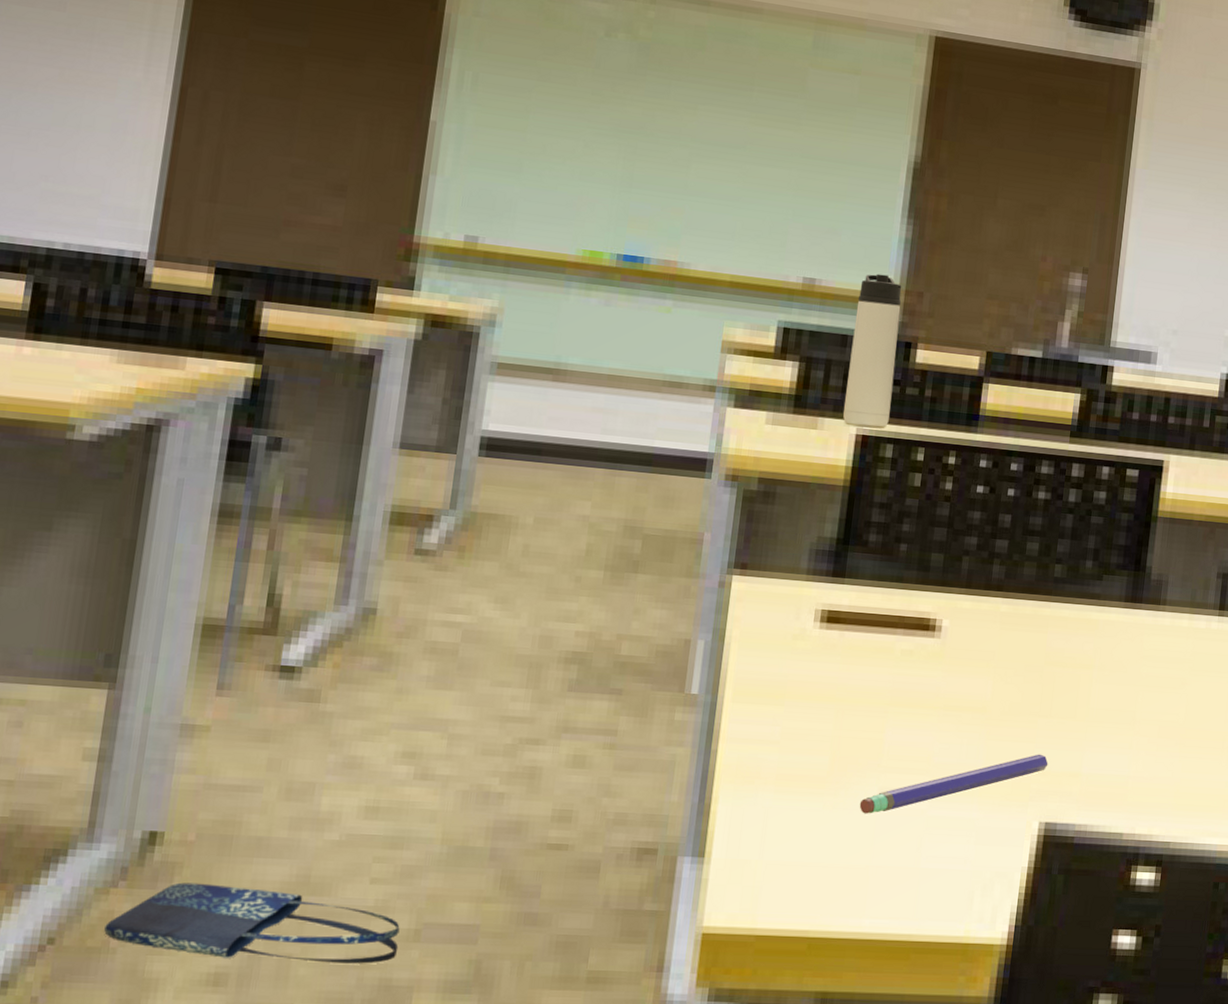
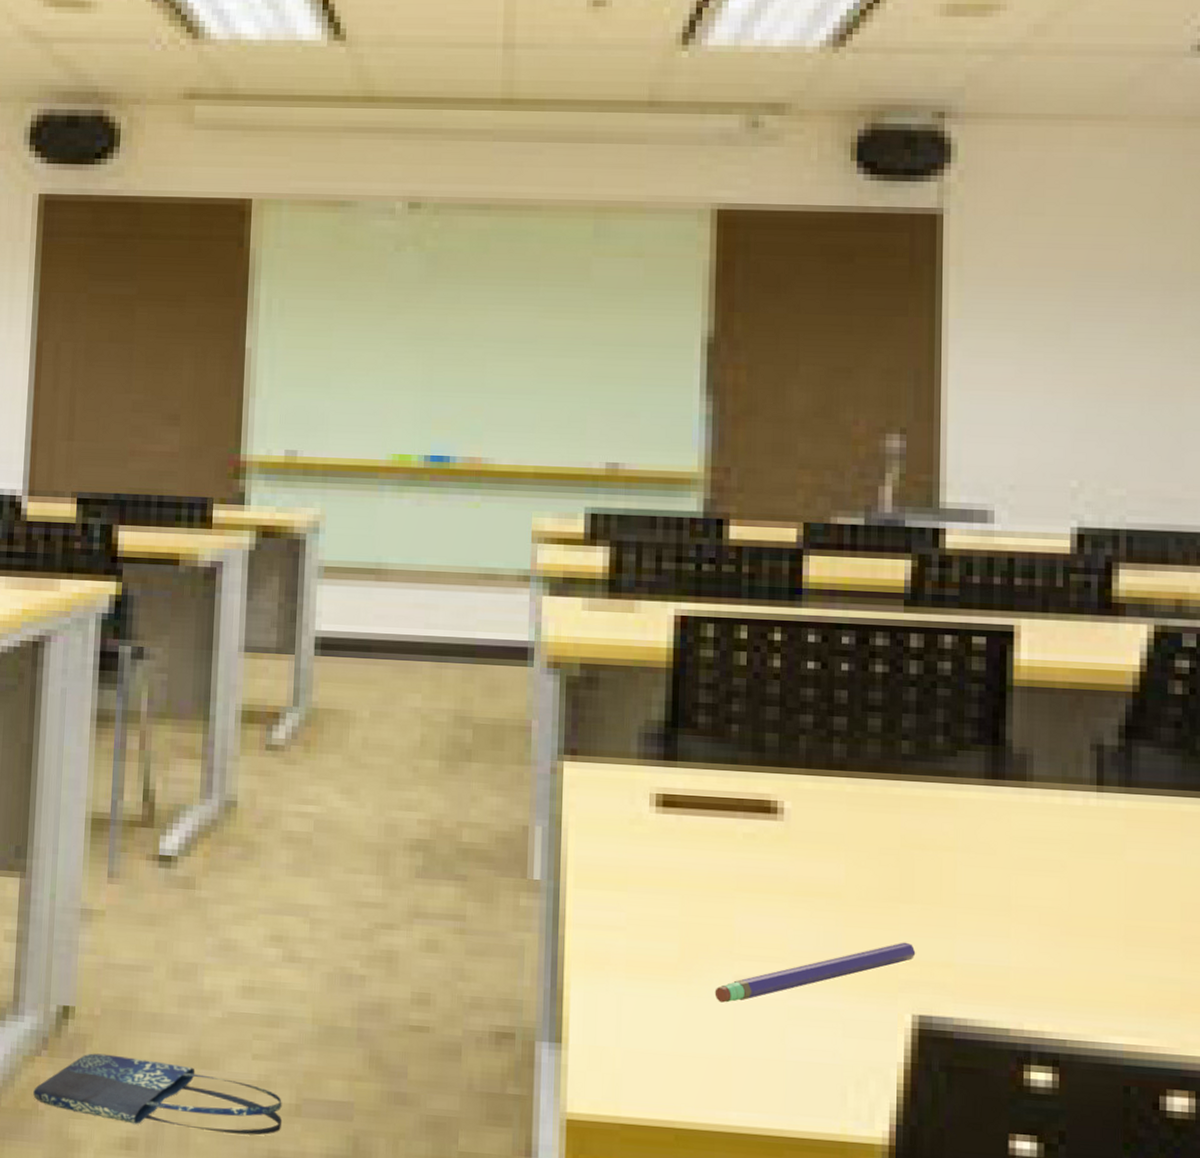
thermos bottle: present [842,273,902,429] -> none [658,453,708,609]

